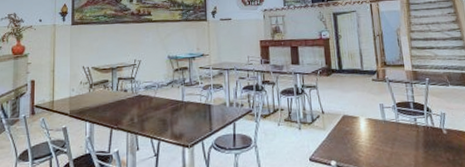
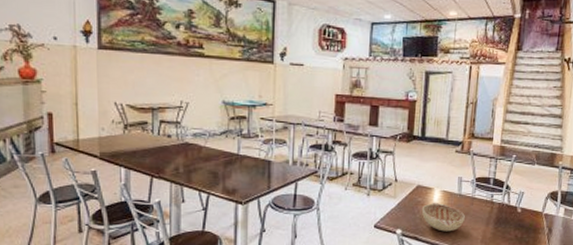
decorative bowl: none [351,130,395,160] -> present [421,202,466,232]

